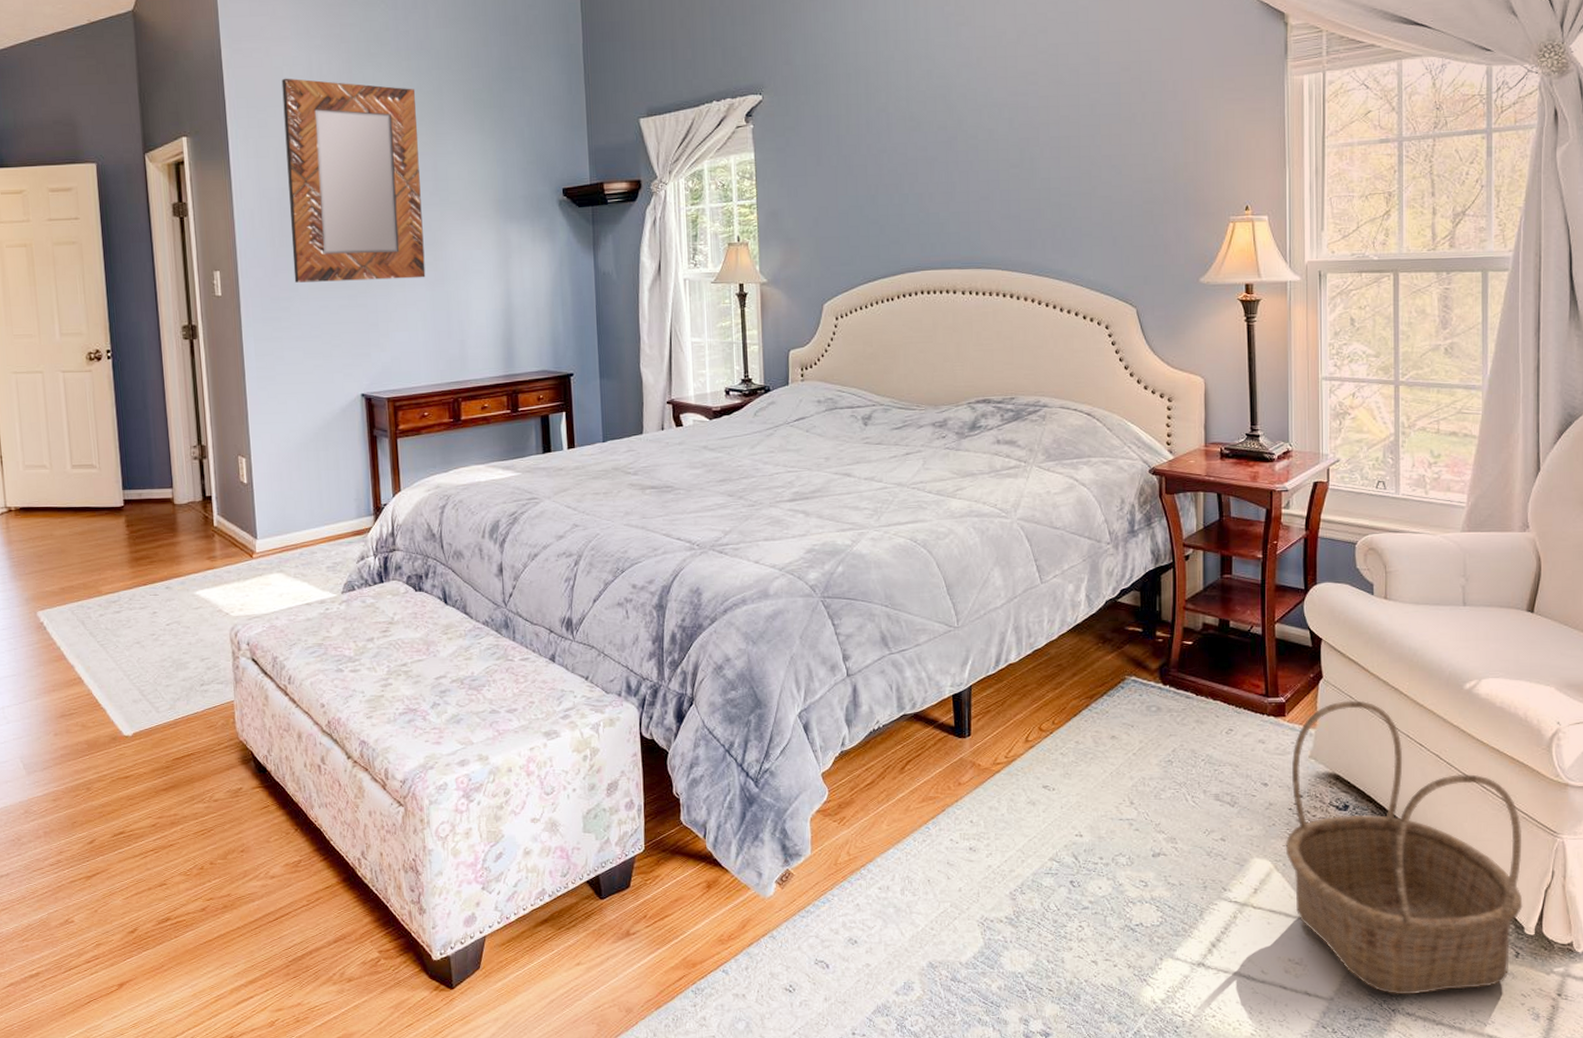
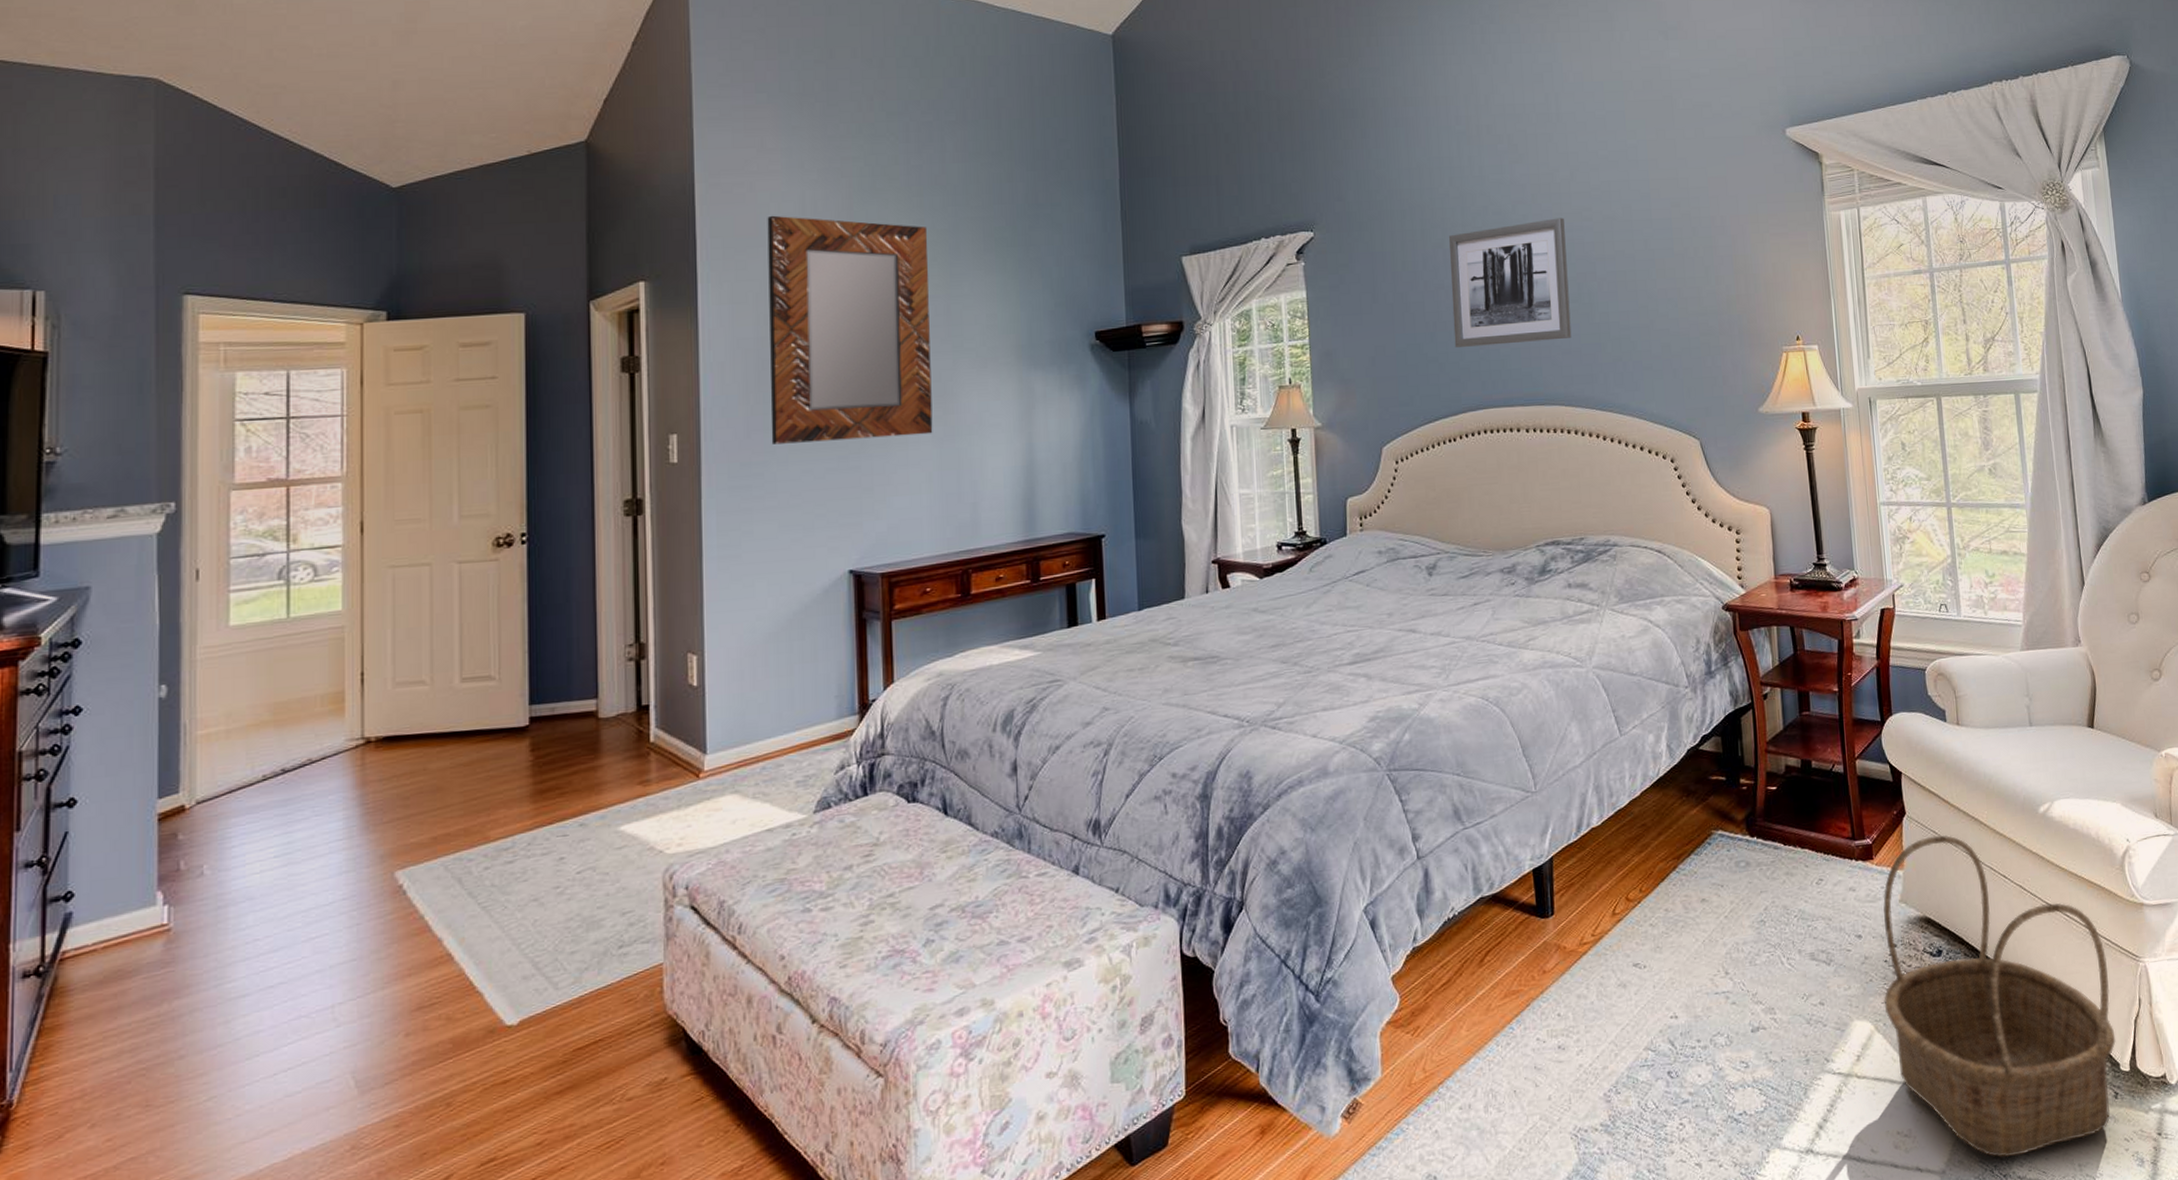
wall art: none [892,82,1011,210] -> present [1449,218,1572,347]

